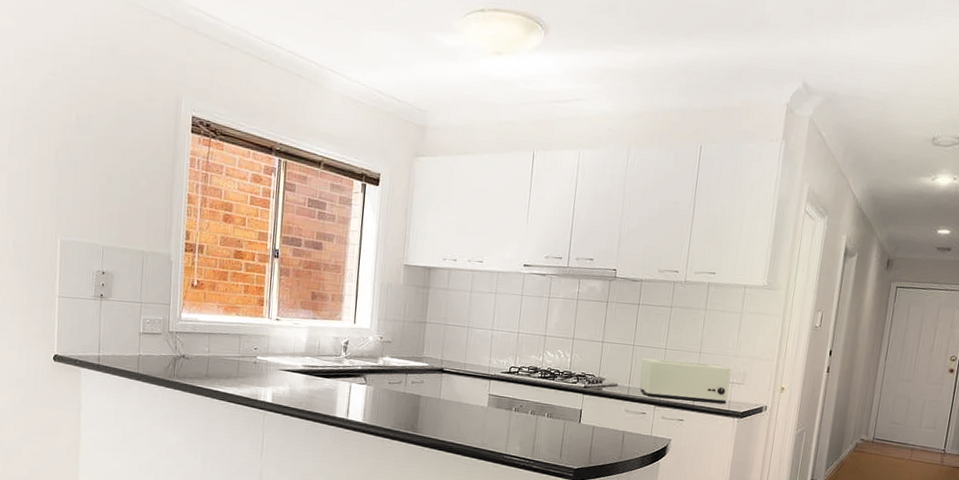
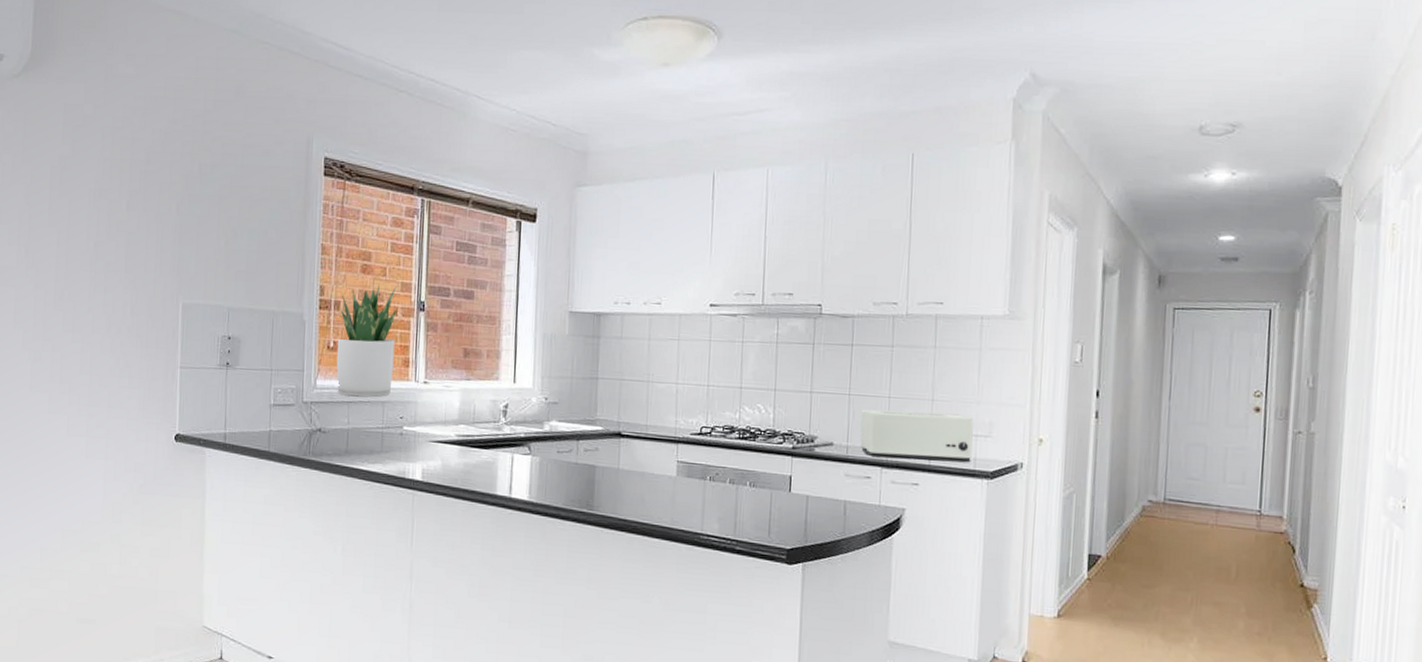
planter: none [199,231,255,331] -> present [336,283,398,398]

